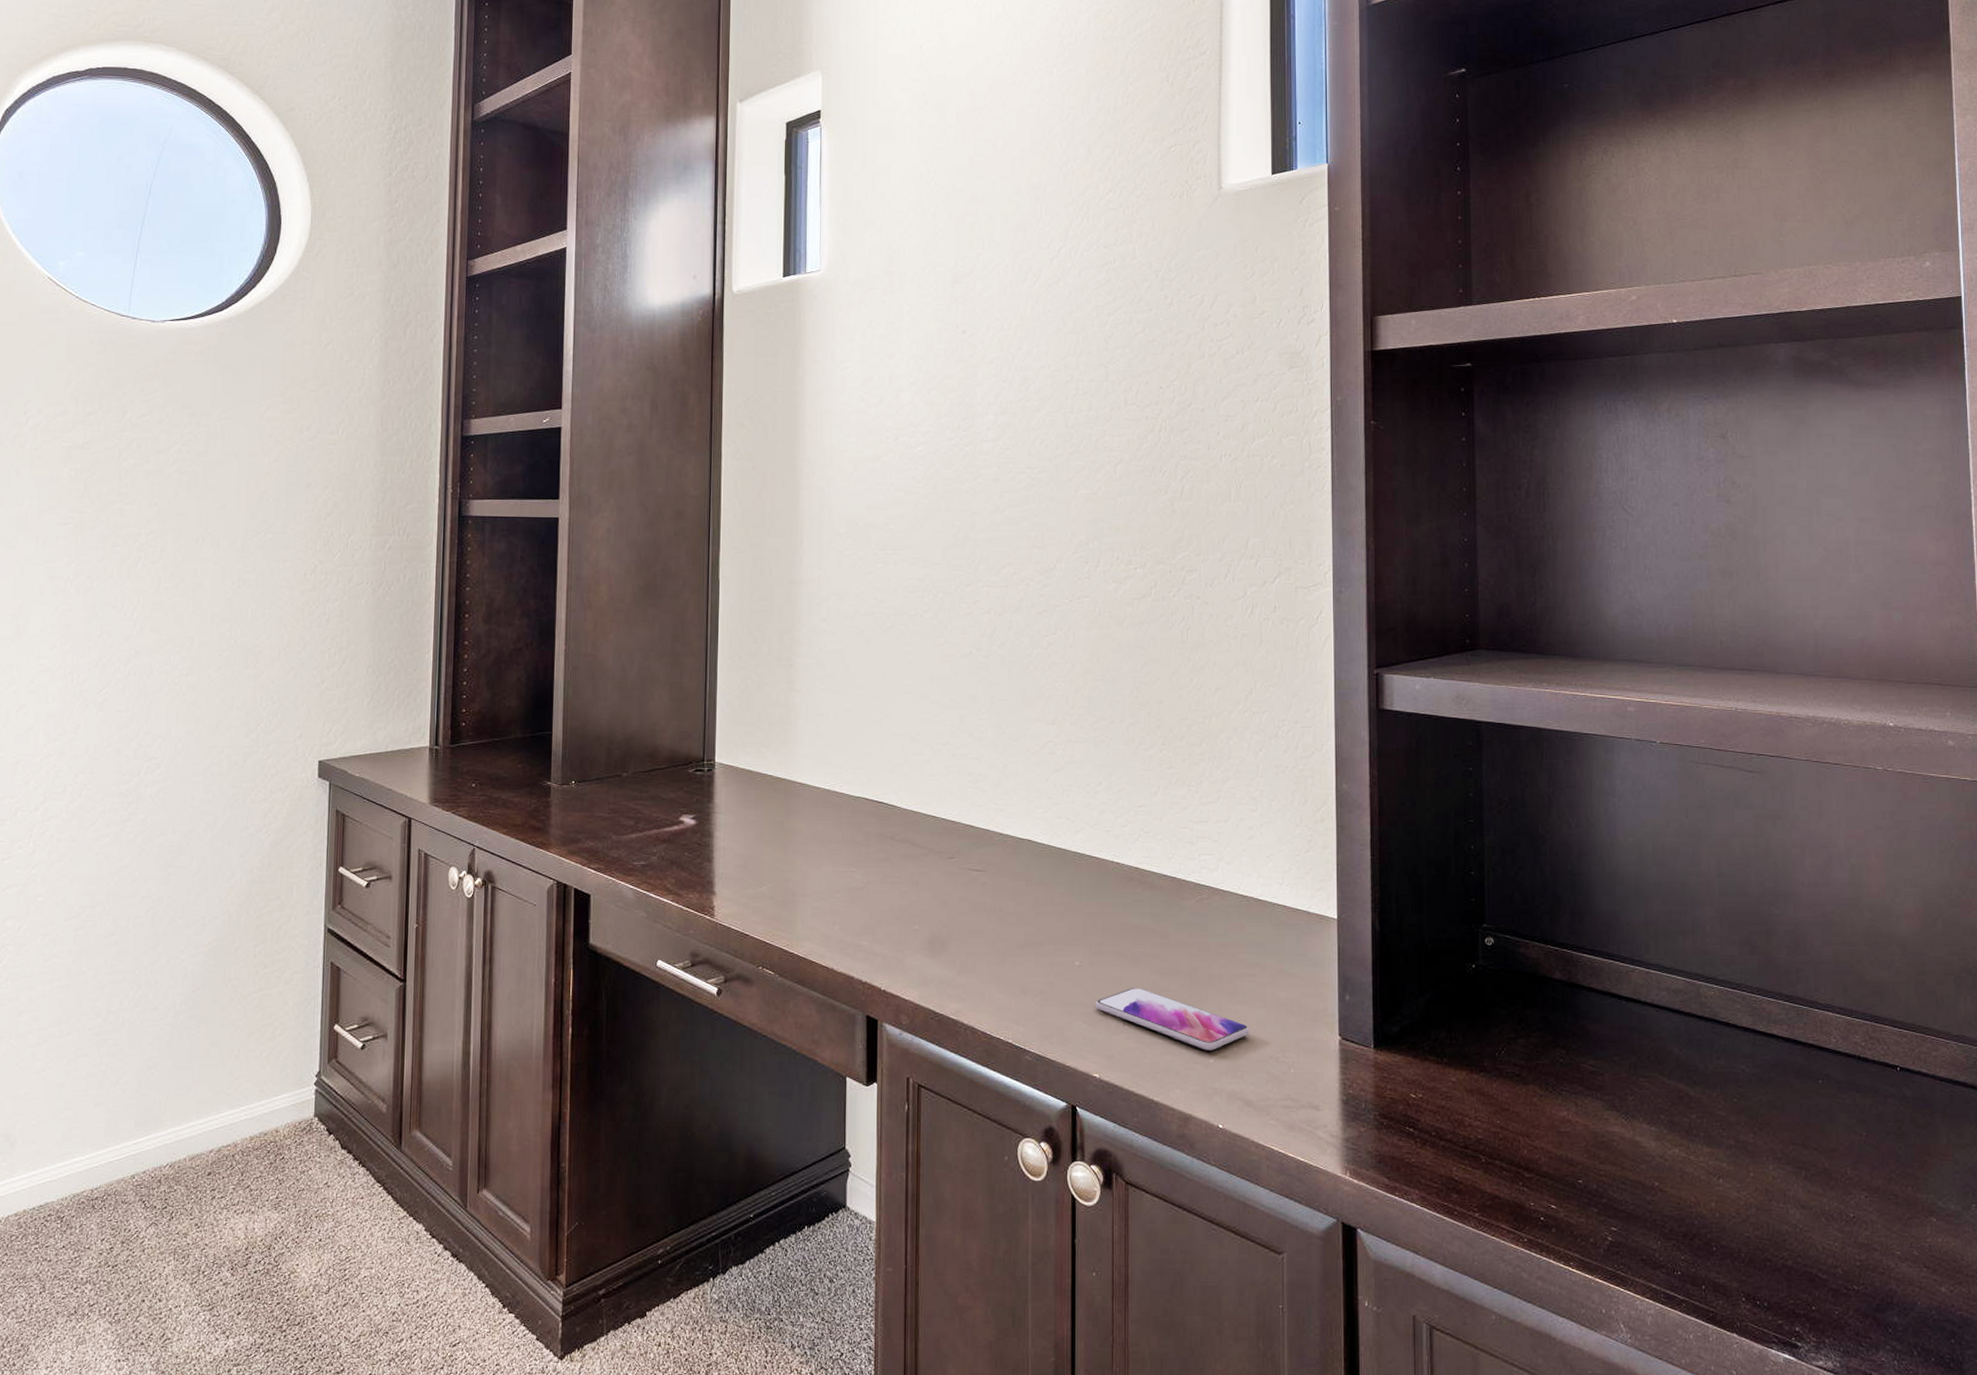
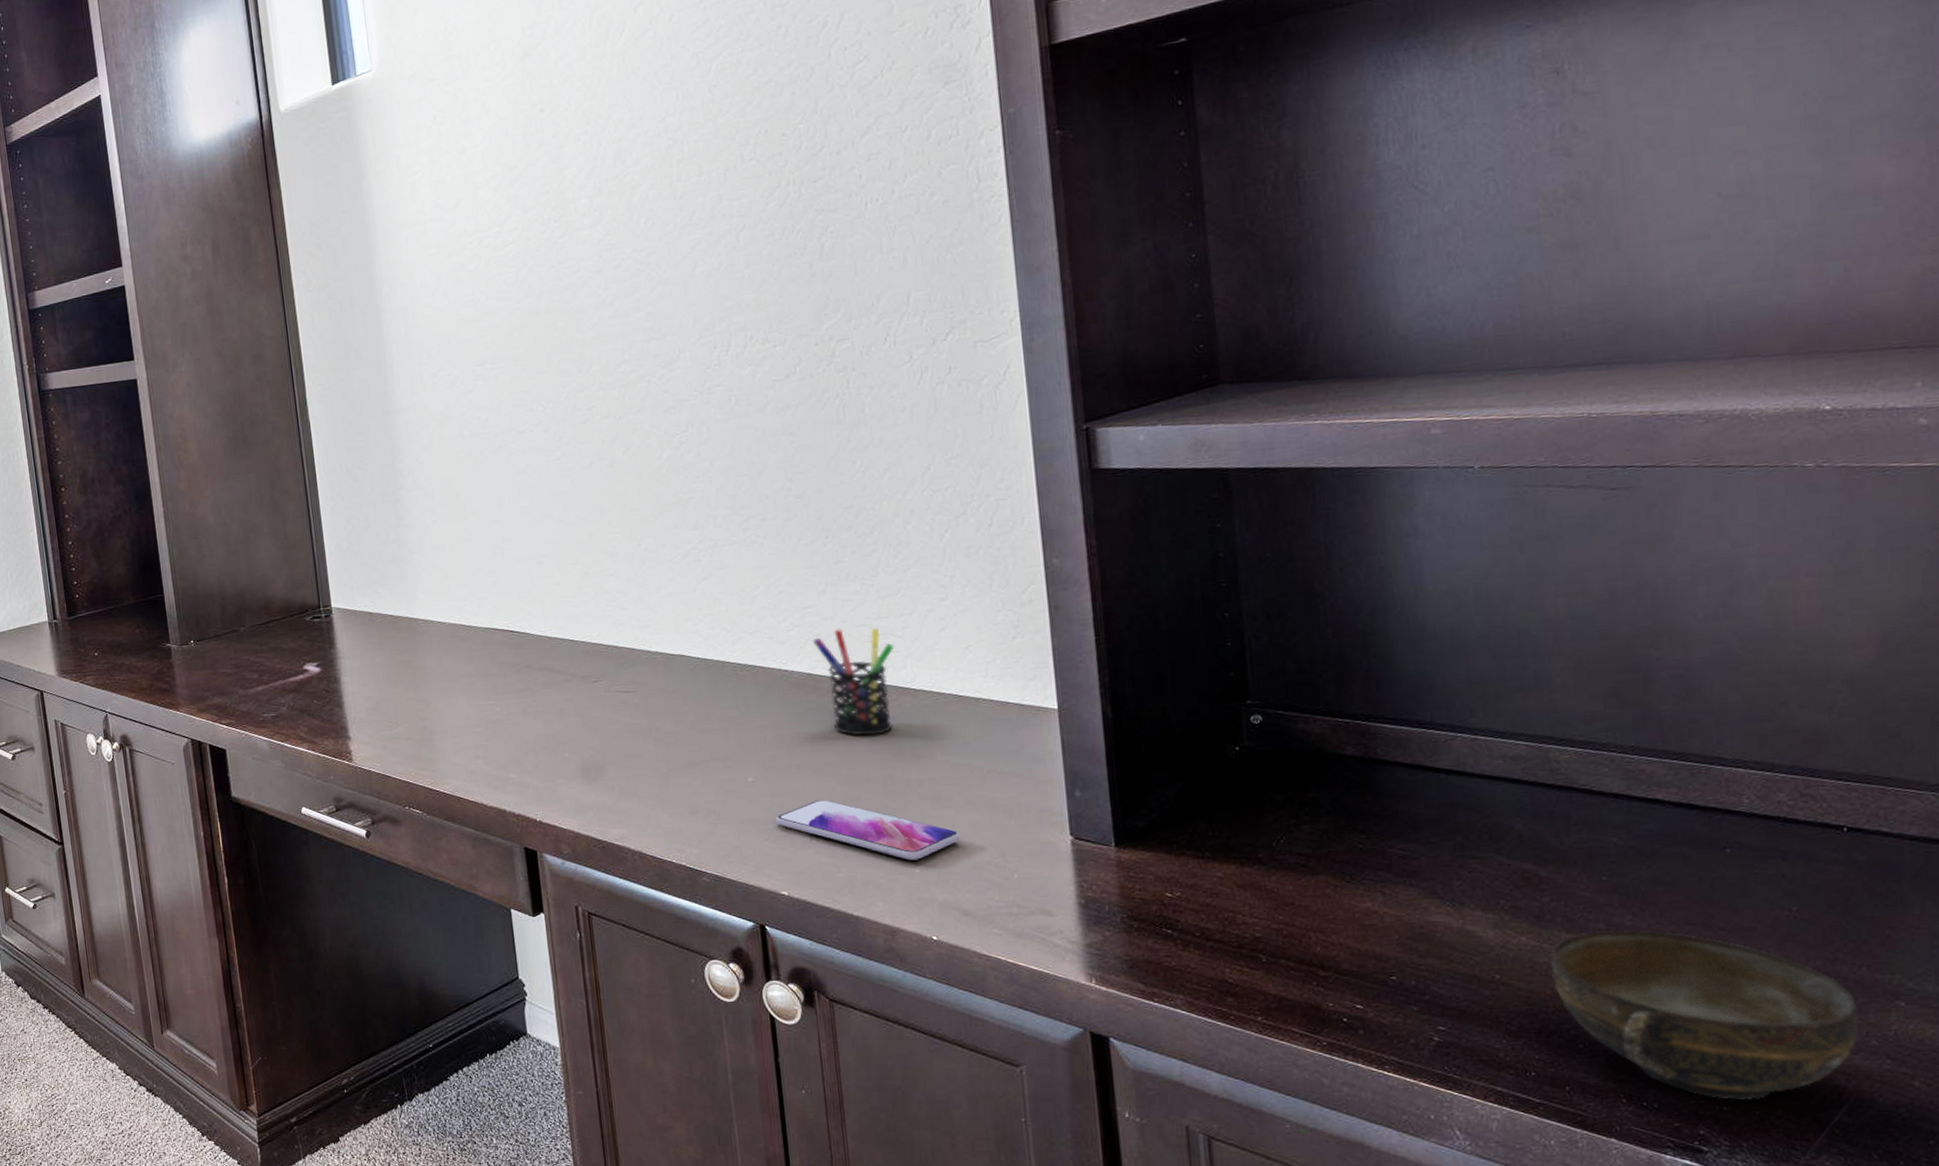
pen holder: none [1142,829,1210,930] -> present [812,628,895,736]
cup: none [1695,1146,1906,1300] -> present [1550,929,1859,1099]

